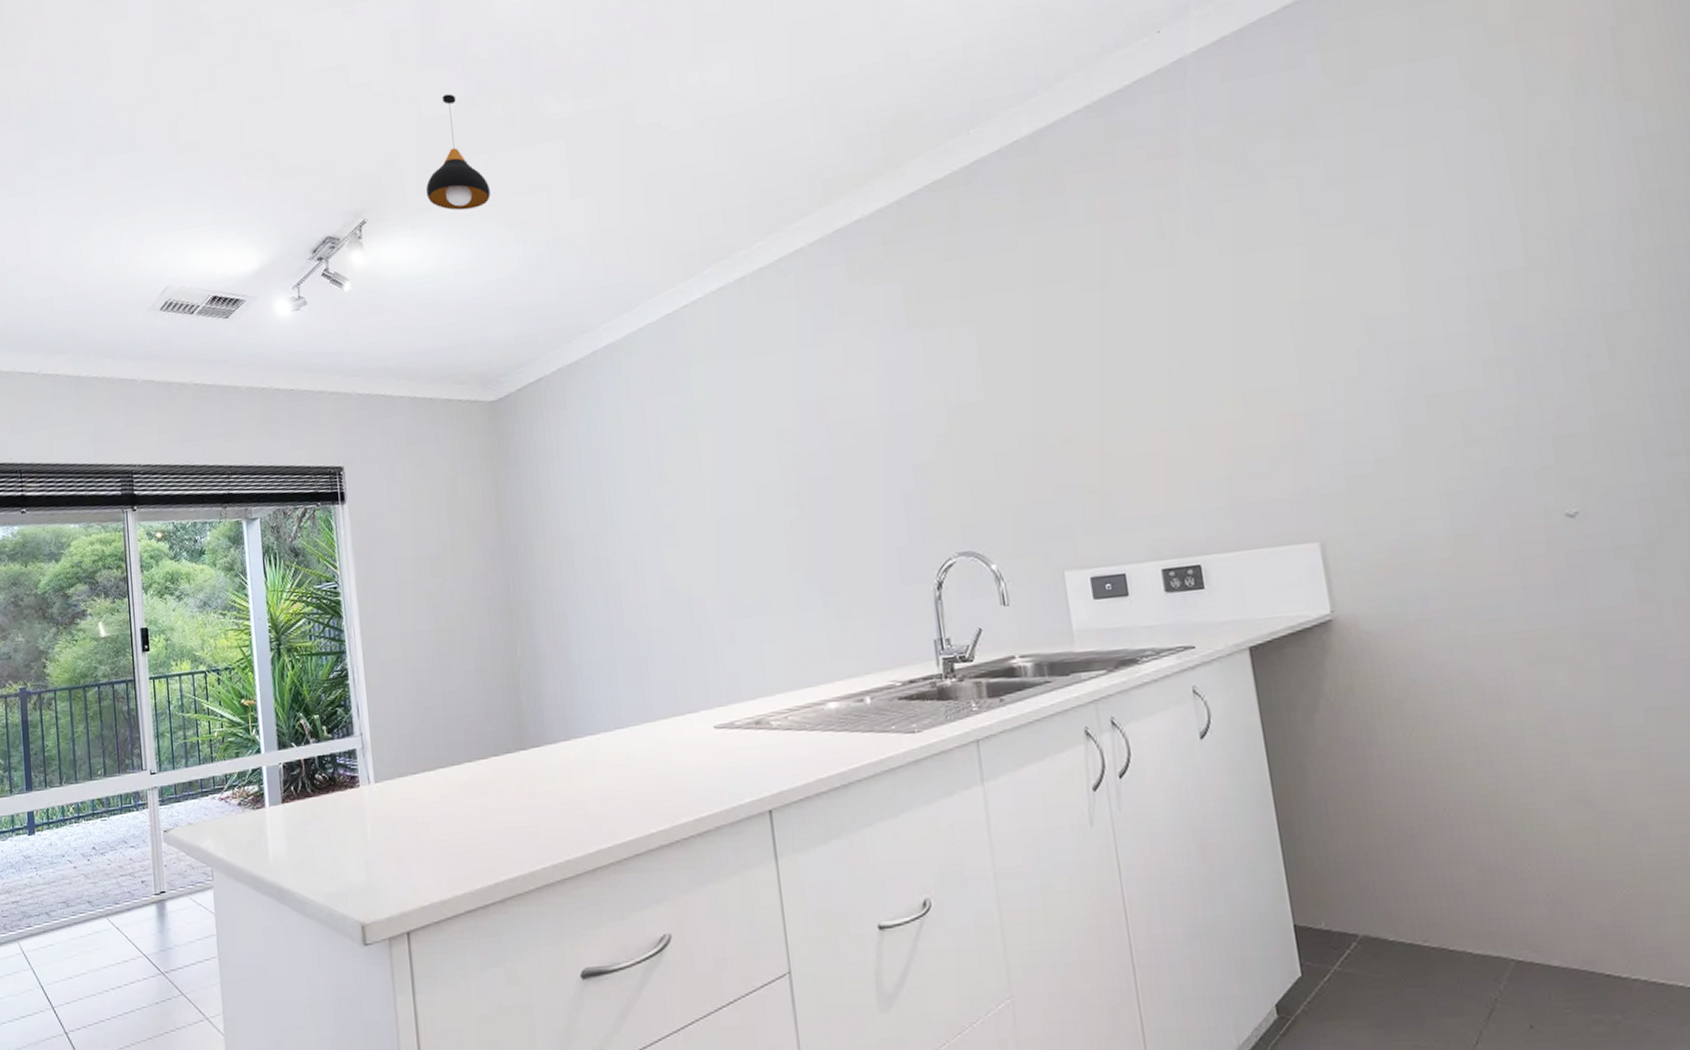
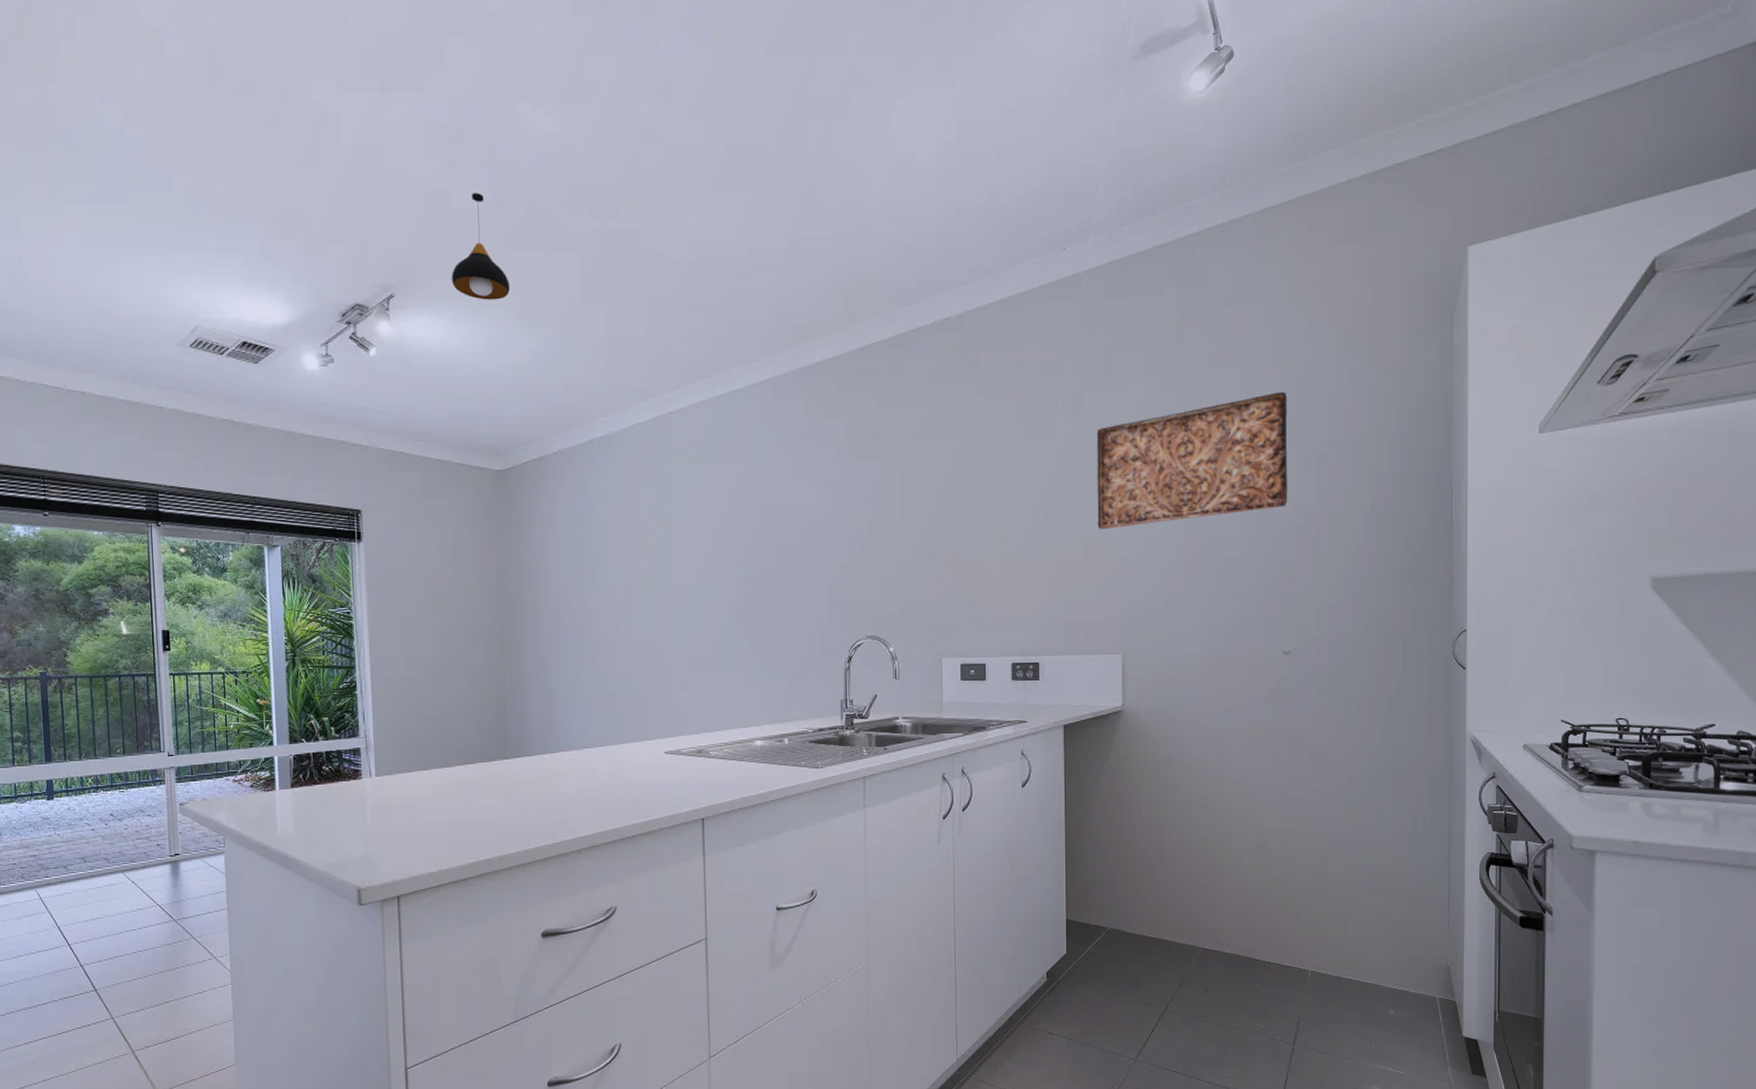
relief panel: none [1237,160,1535,378] -> present [1096,391,1288,530]

